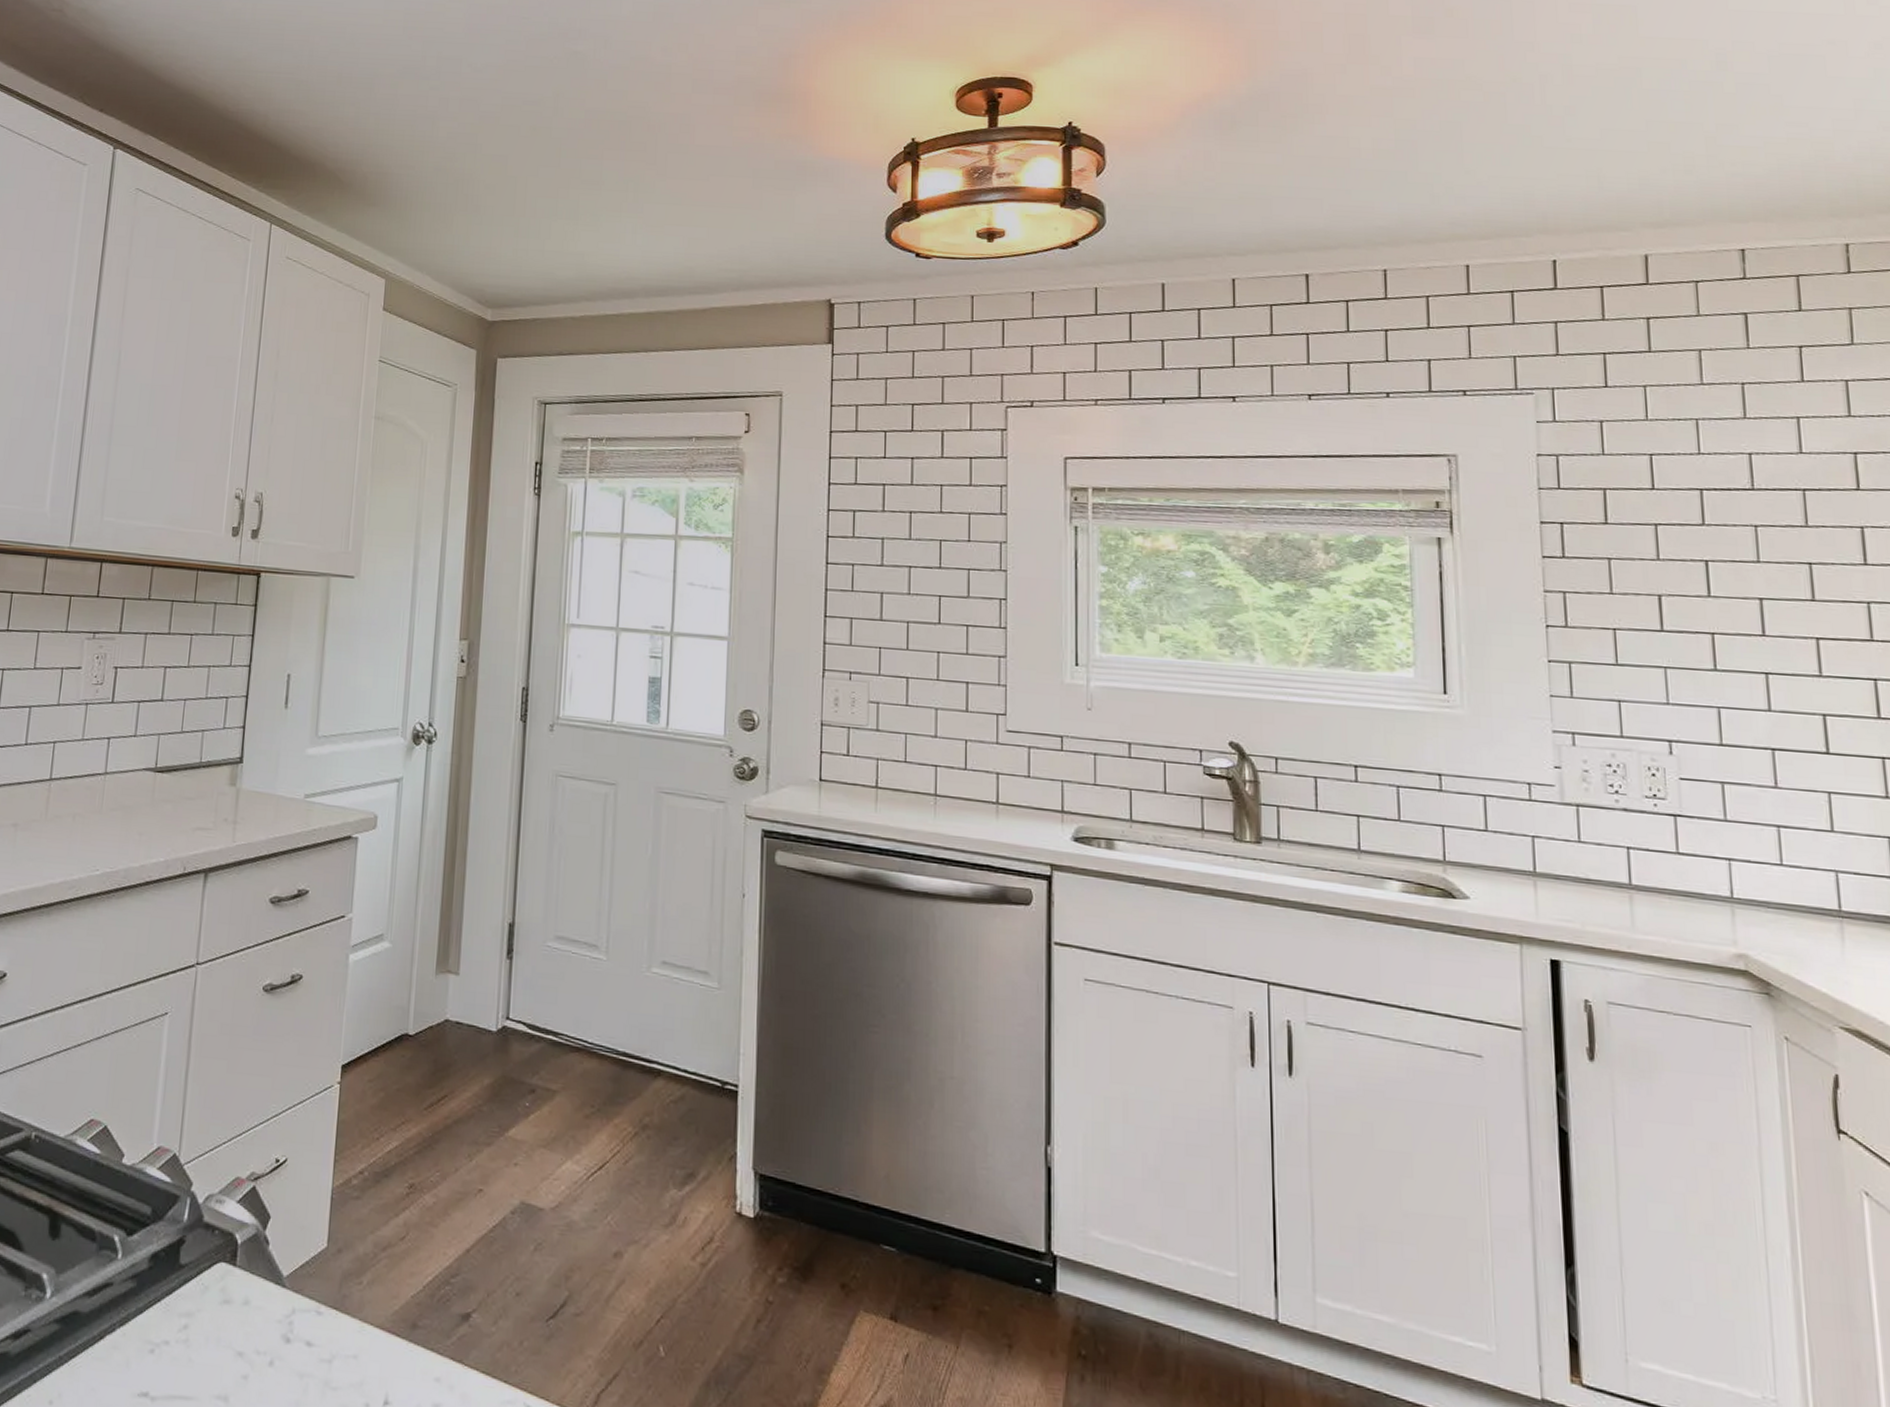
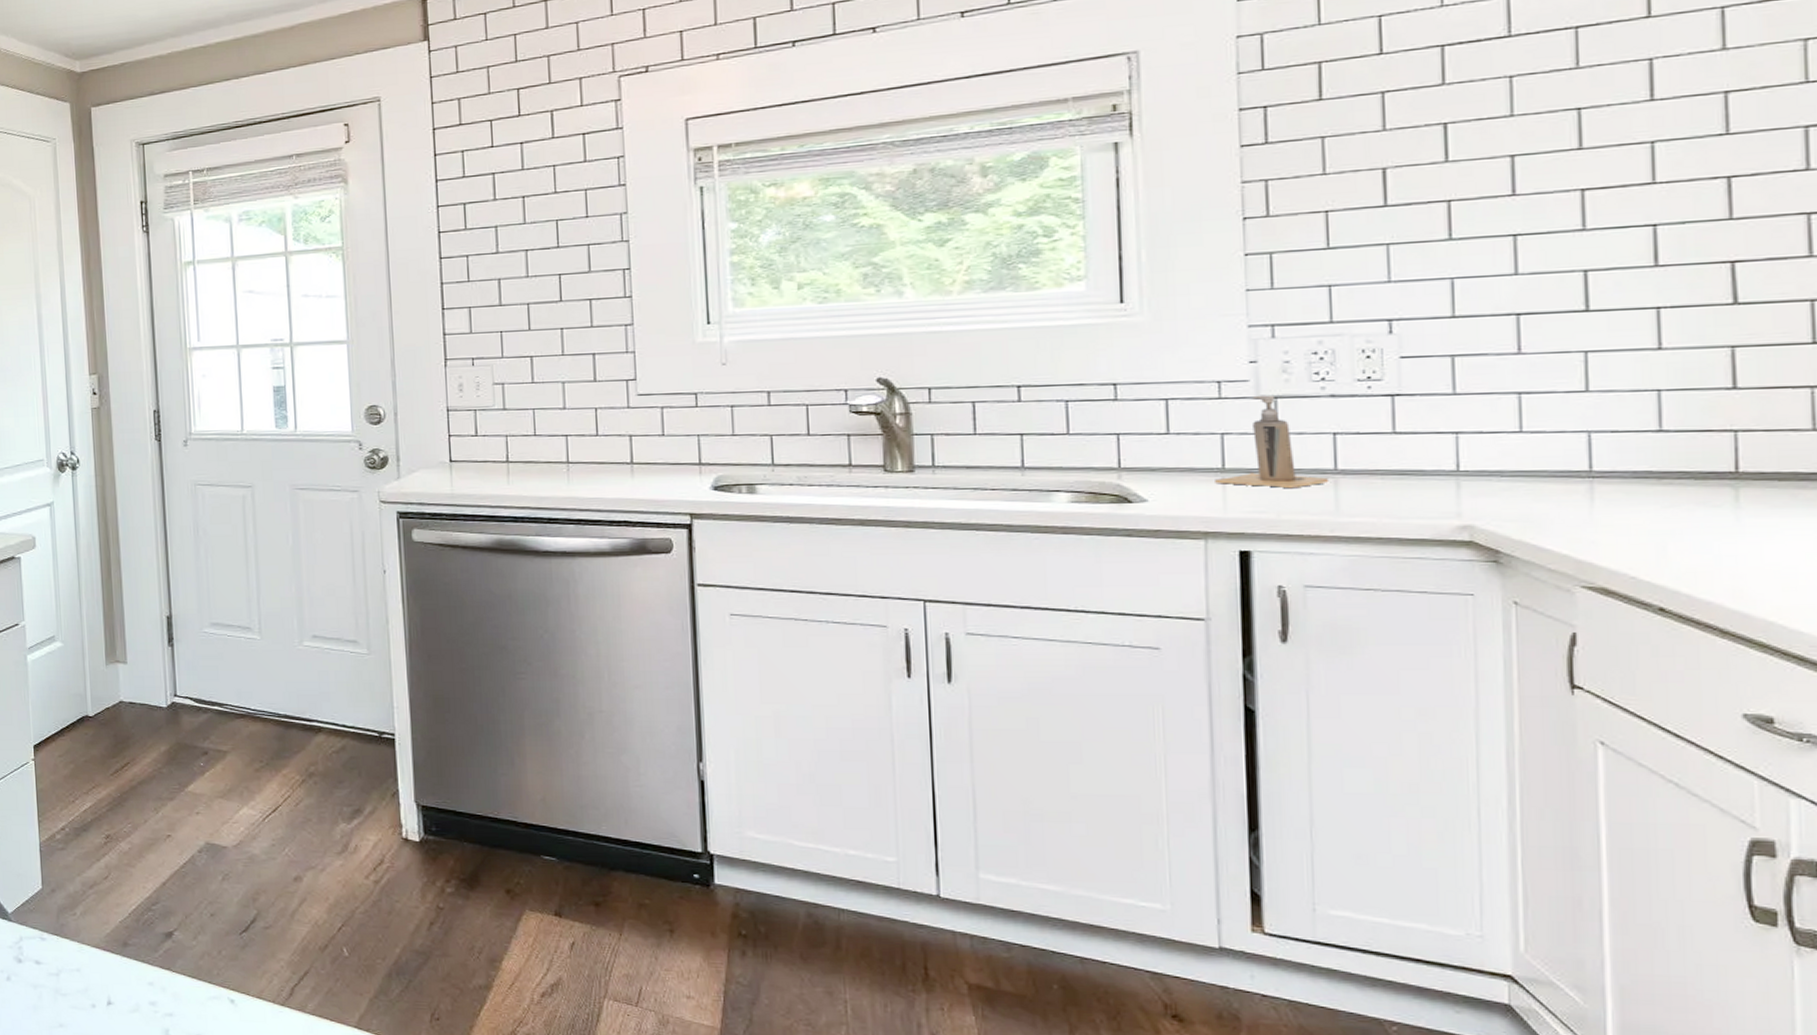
soap dispenser: none [1528,801,1626,900] -> present [1215,395,1330,489]

